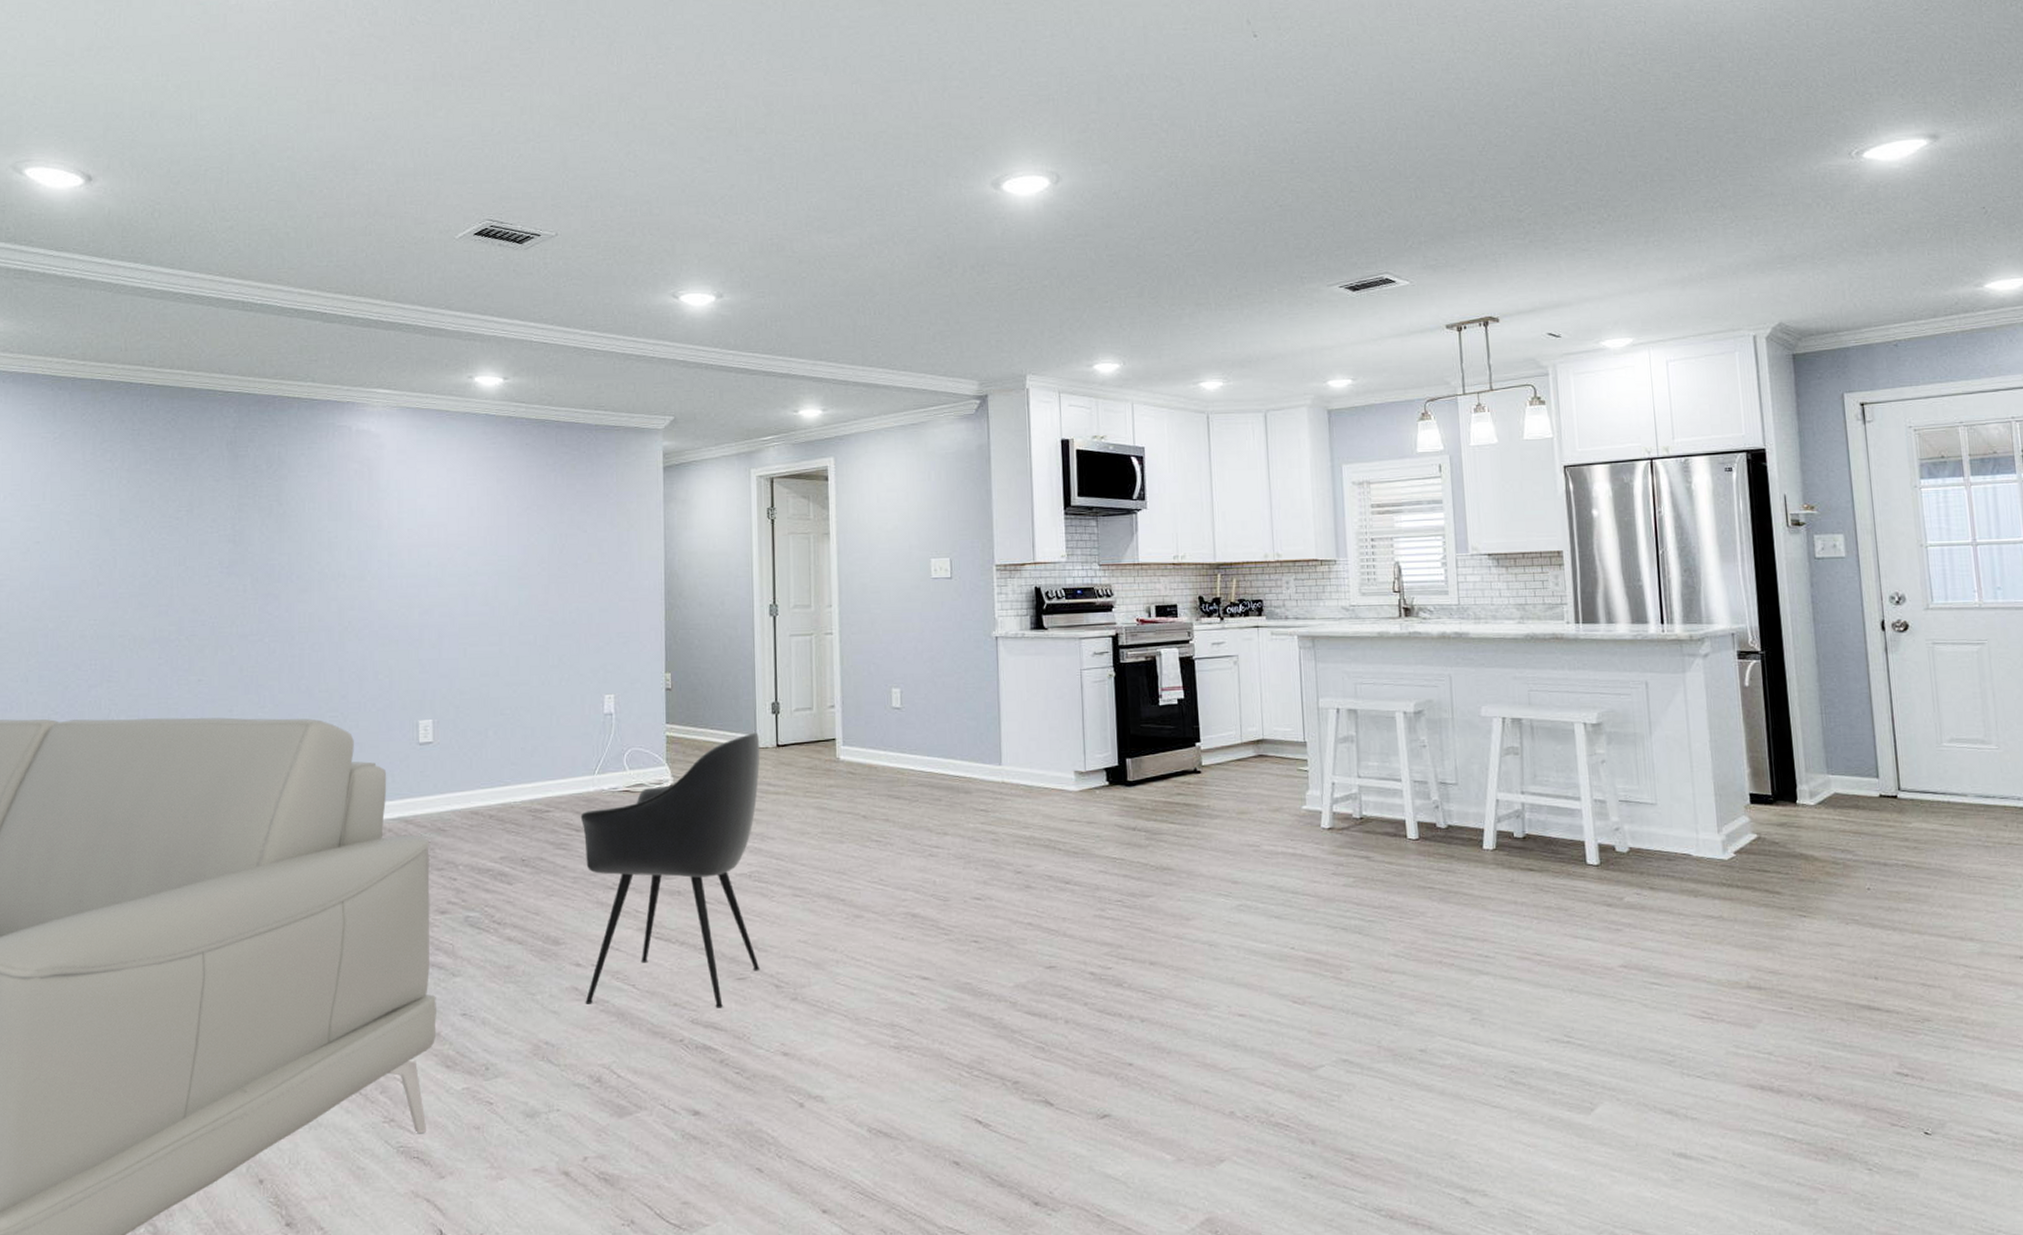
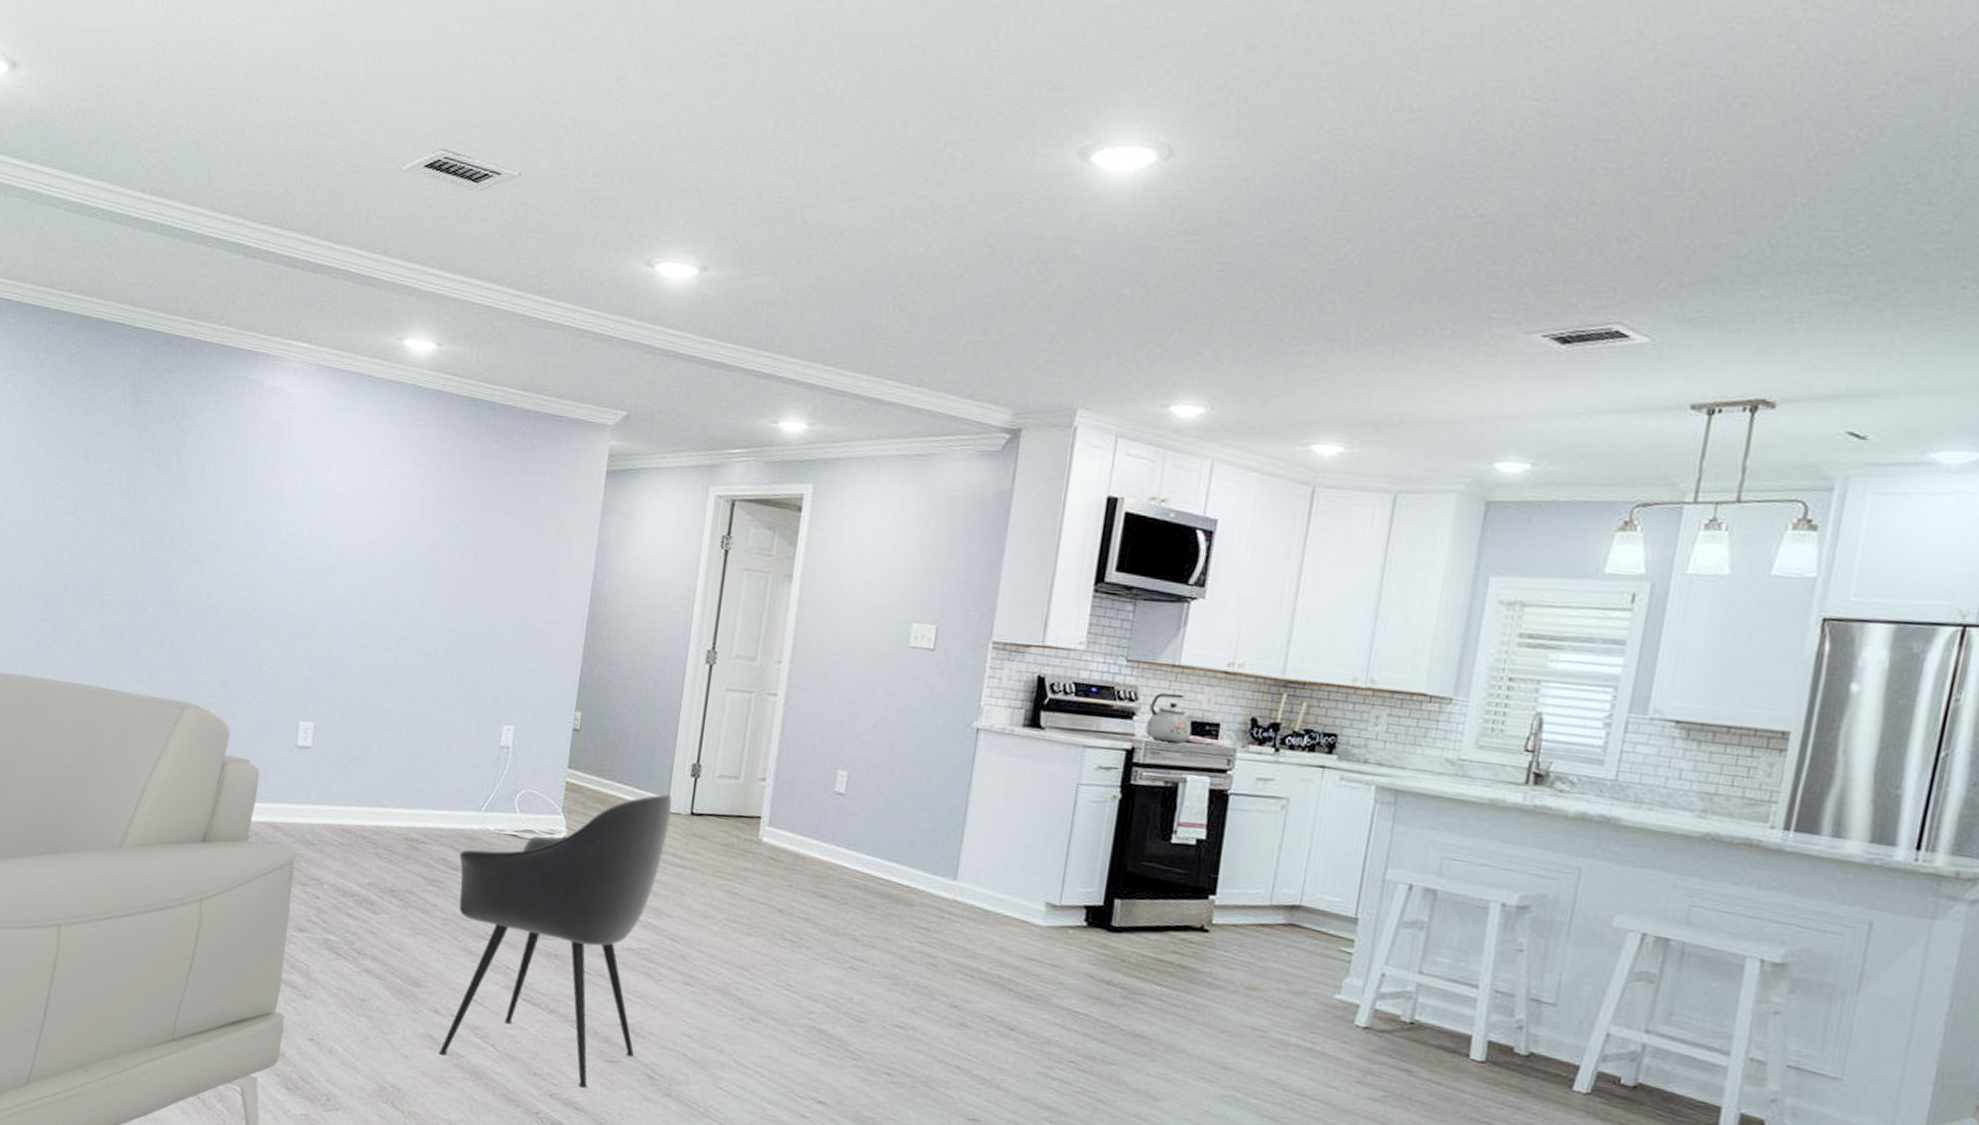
kettle: none [1123,586,1158,625] -> present [1145,693,1195,744]

